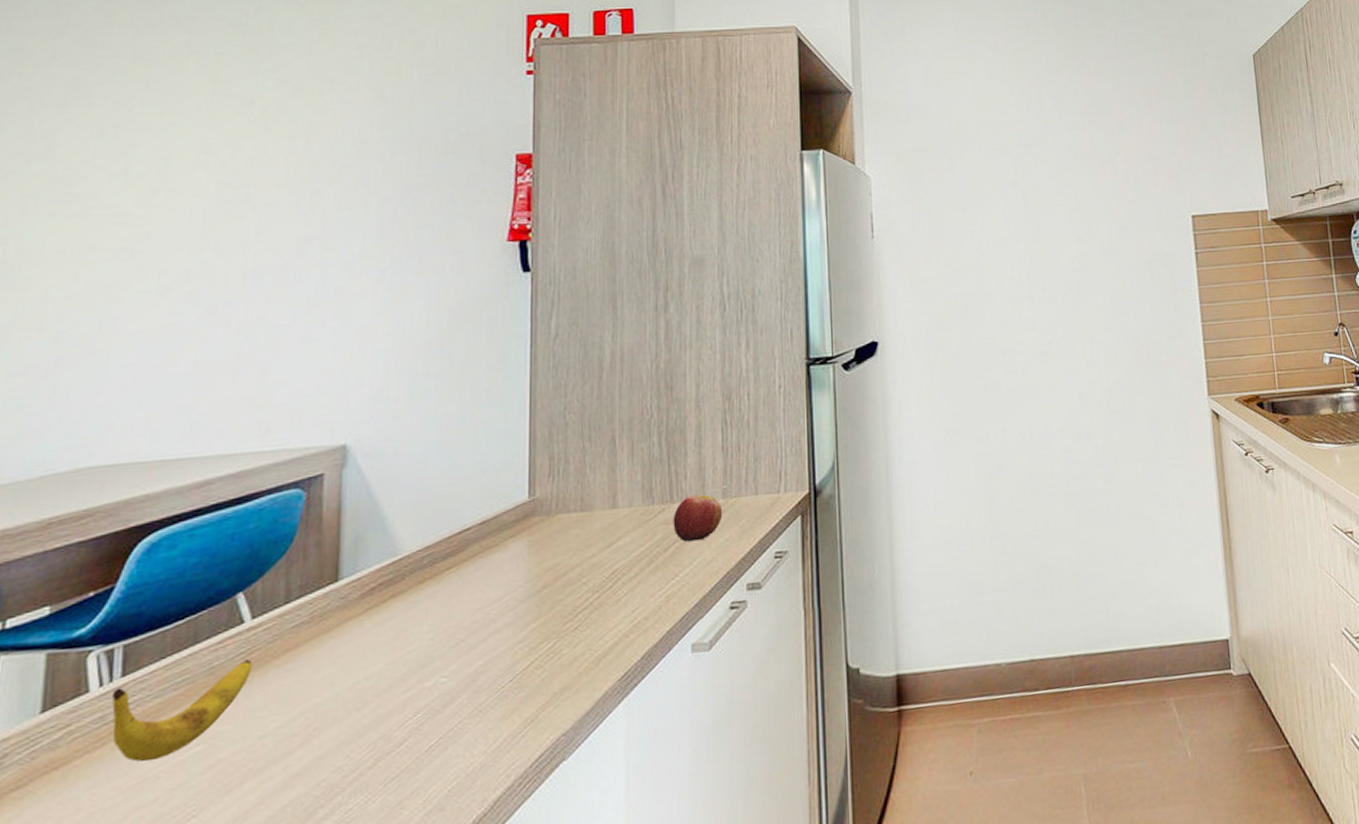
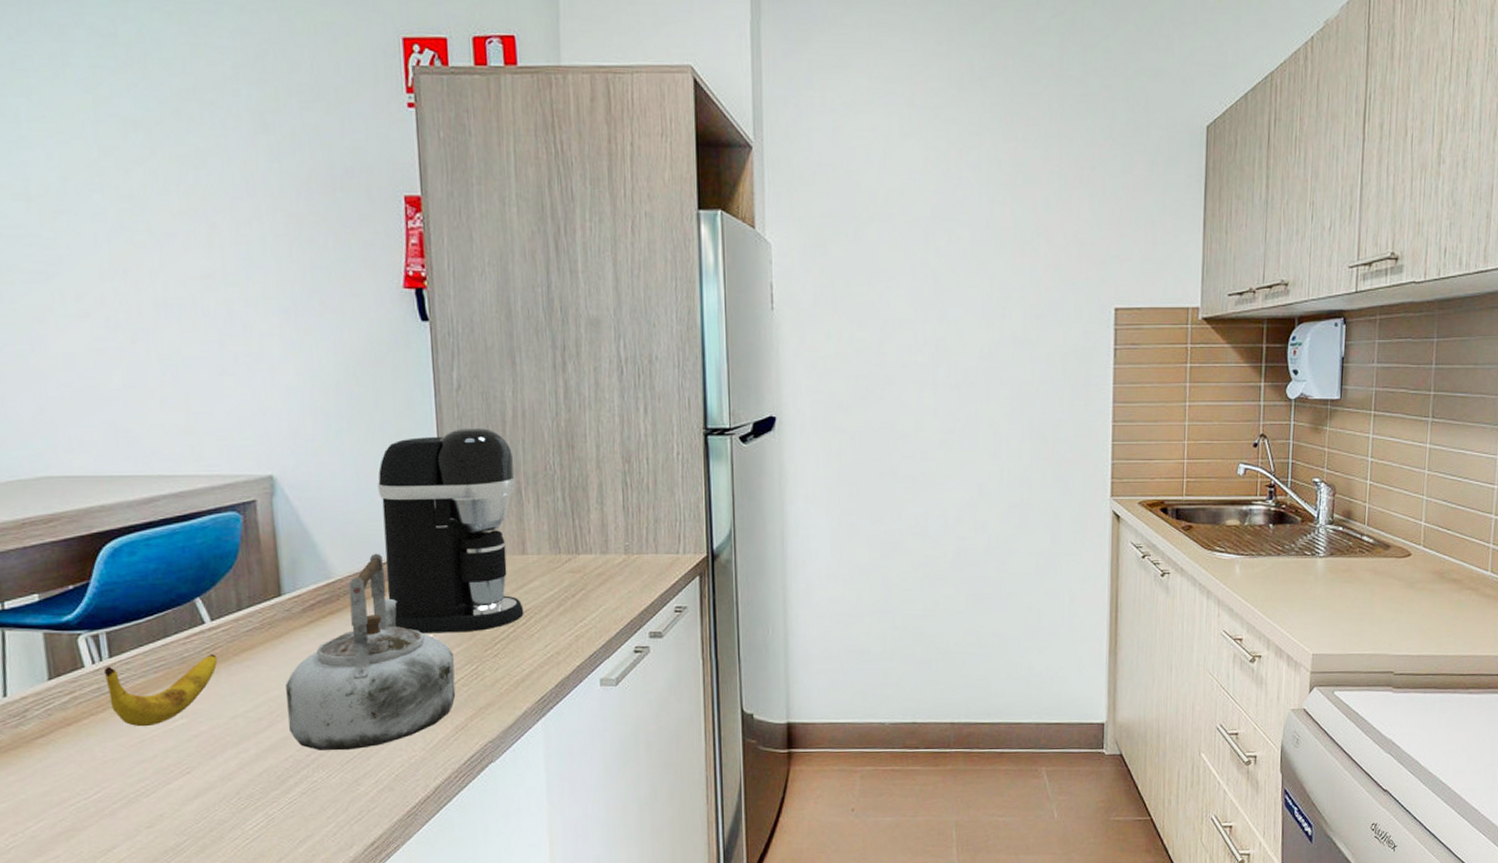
kettle: none [327,521,528,769] -> present [286,553,456,751]
coffee maker: none [460,375,611,611] -> present [378,427,524,634]
apple: present [673,494,723,542] -> none [579,549,626,591]

